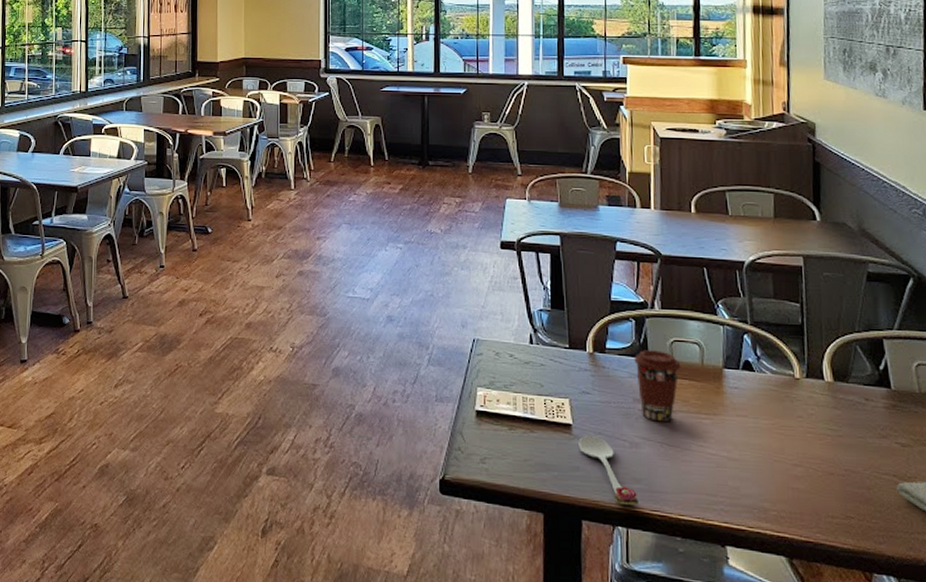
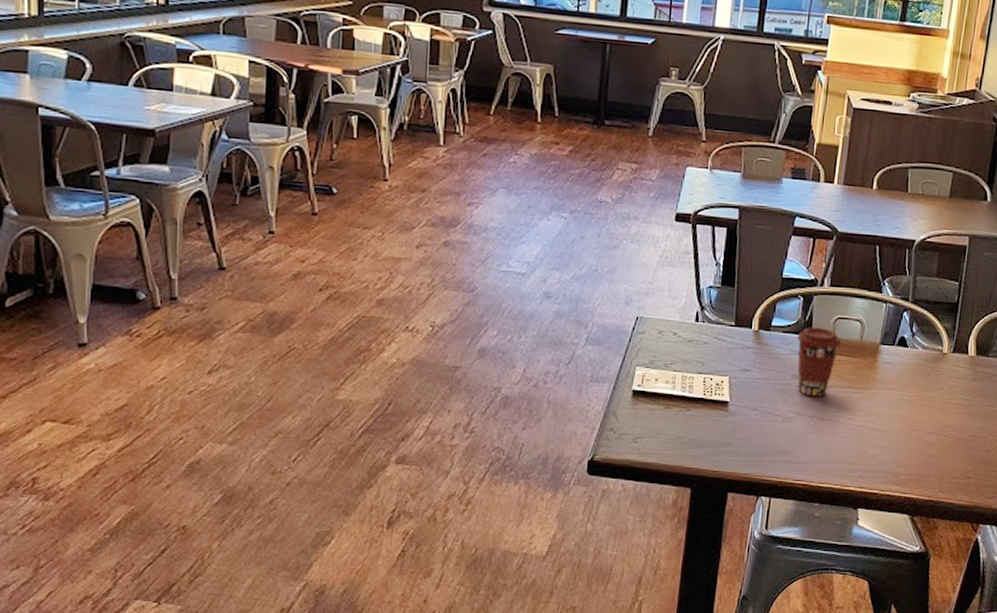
spoon: present [578,435,639,505] -> none [733,411,784,476]

